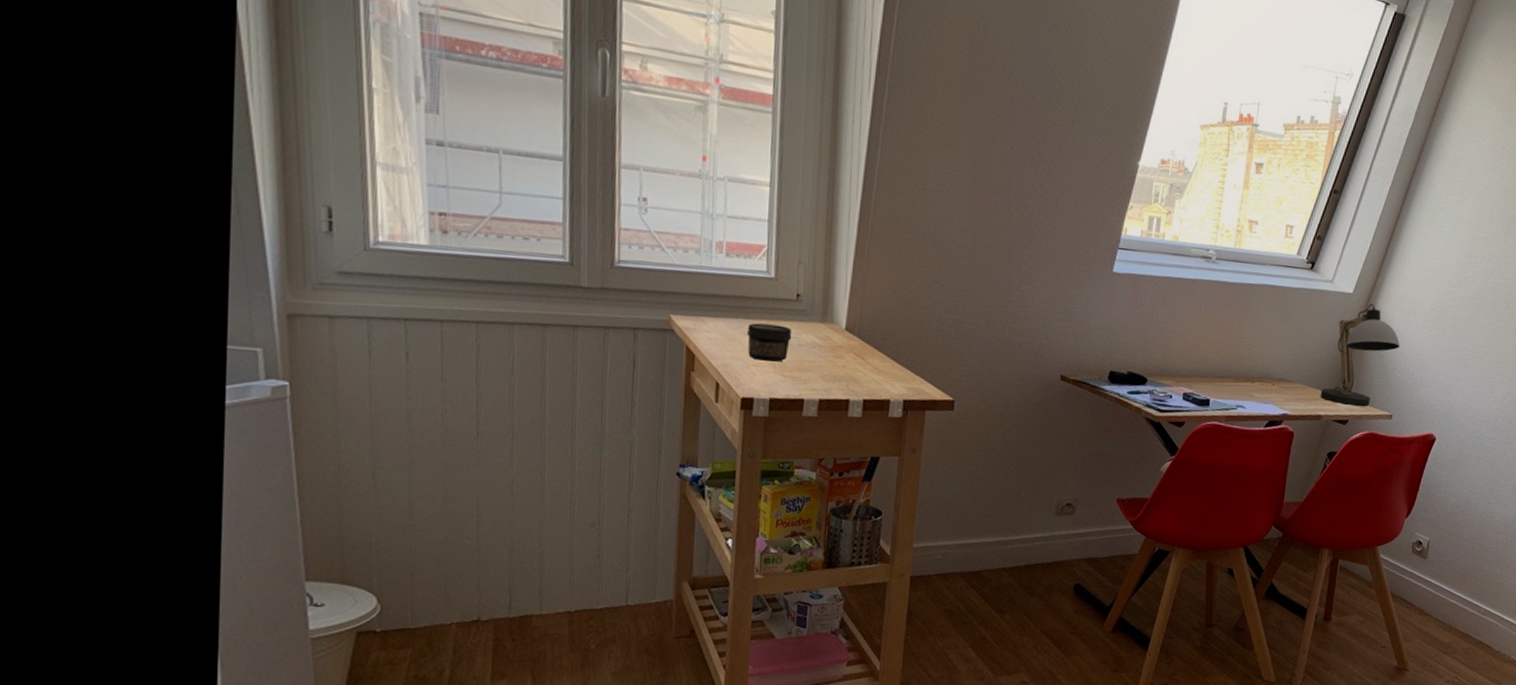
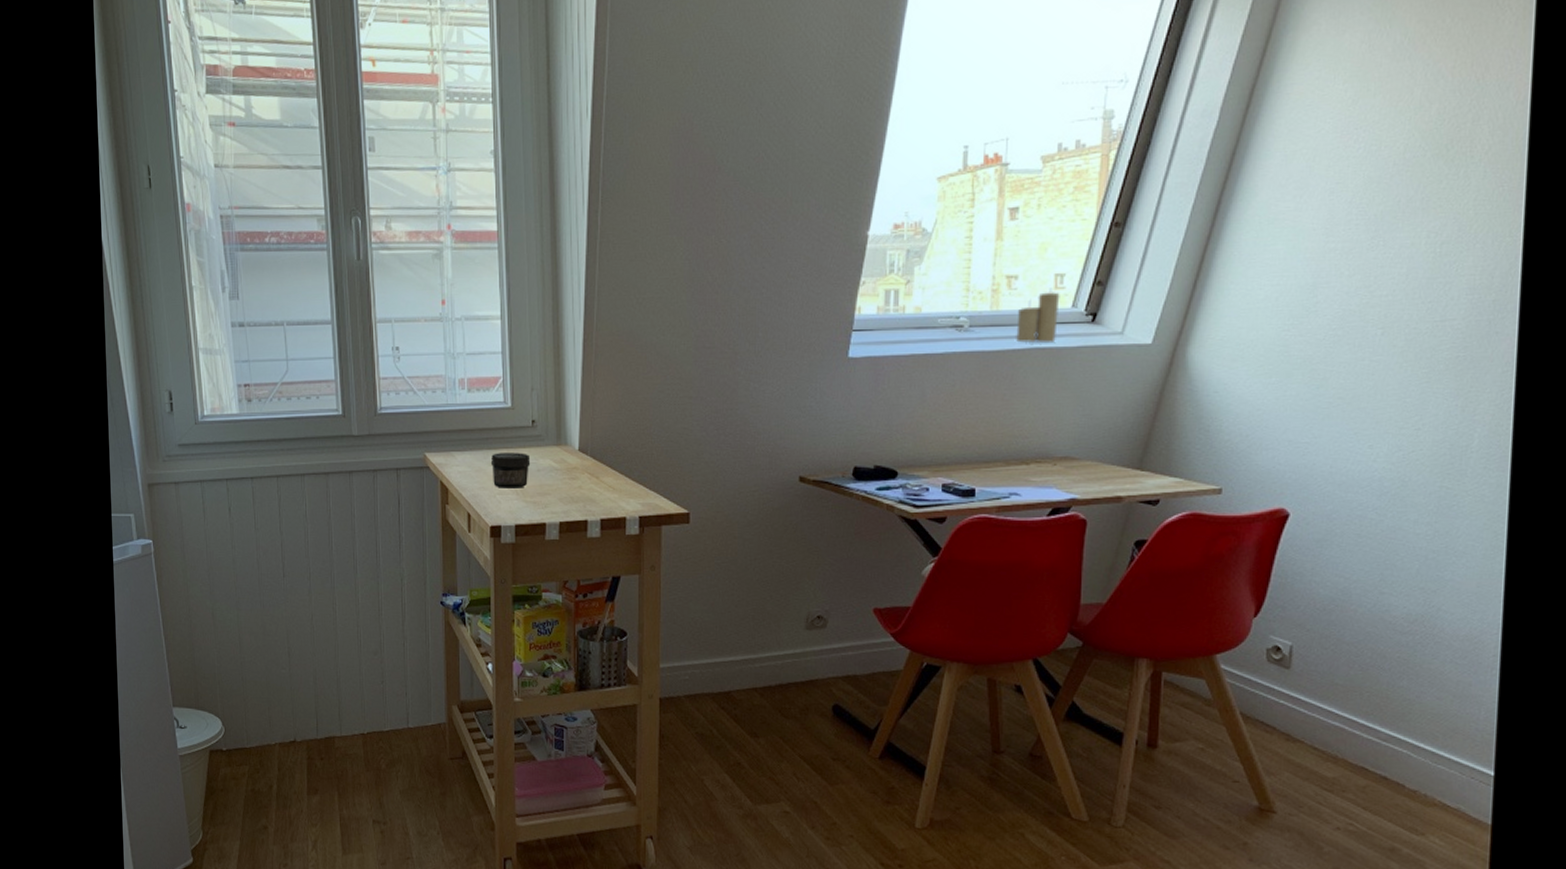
candle: none [1252,234,1289,282] -> present [1016,286,1060,343]
desk lamp: present [1320,304,1400,407] -> none [1118,354,1226,482]

